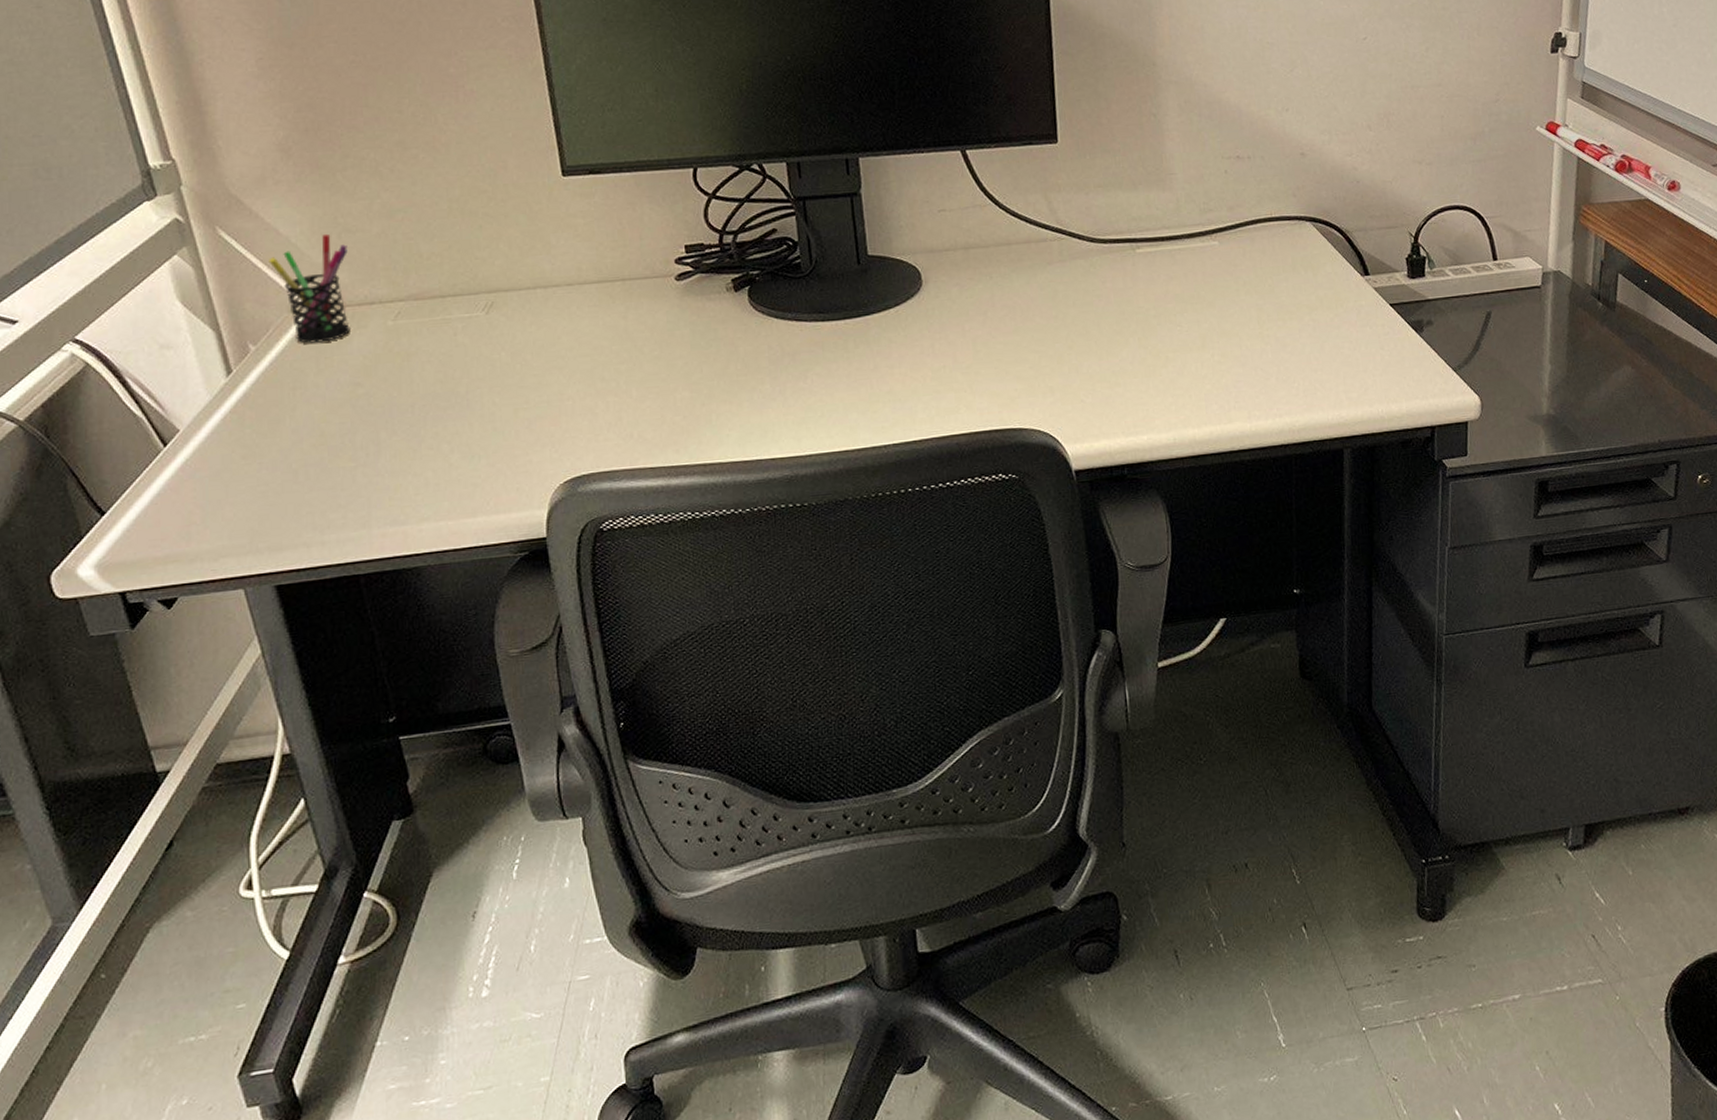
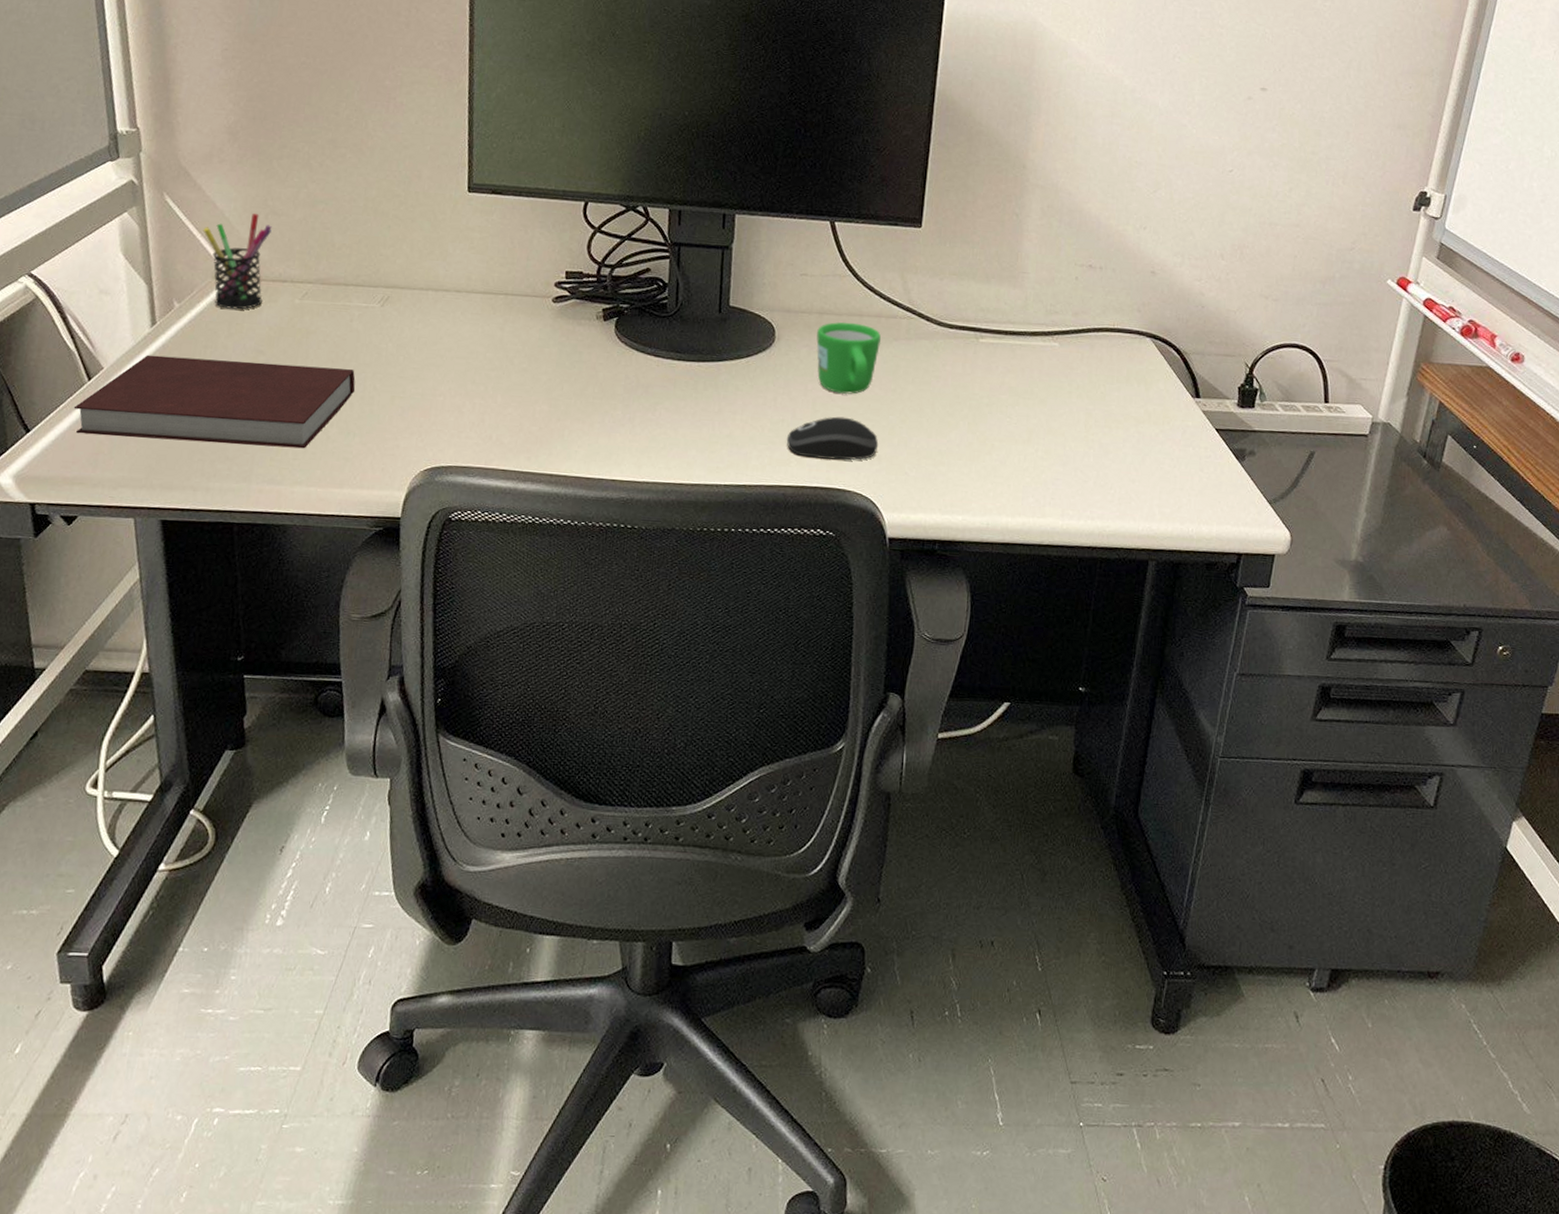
notebook: none [152,386,473,507] -> present [73,354,356,449]
computer mouse: none [951,352,1049,401] -> present [786,416,879,460]
mug: none [965,253,1034,330] -> present [816,322,881,395]

